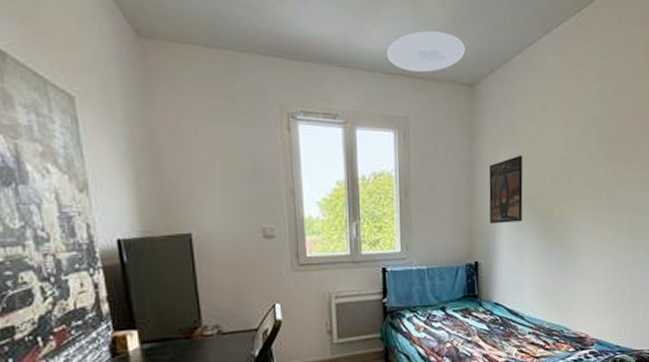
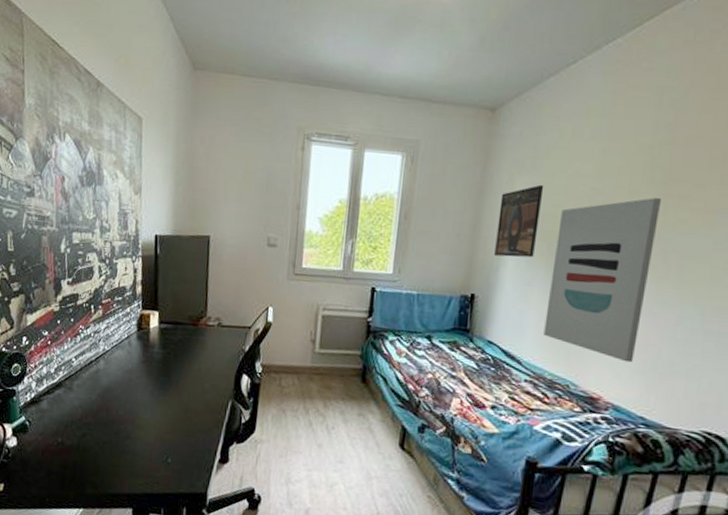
ceiling light: present [386,30,465,72] -> none [405,54,491,96]
wall art: none [538,161,612,303] -> present [543,198,662,363]

